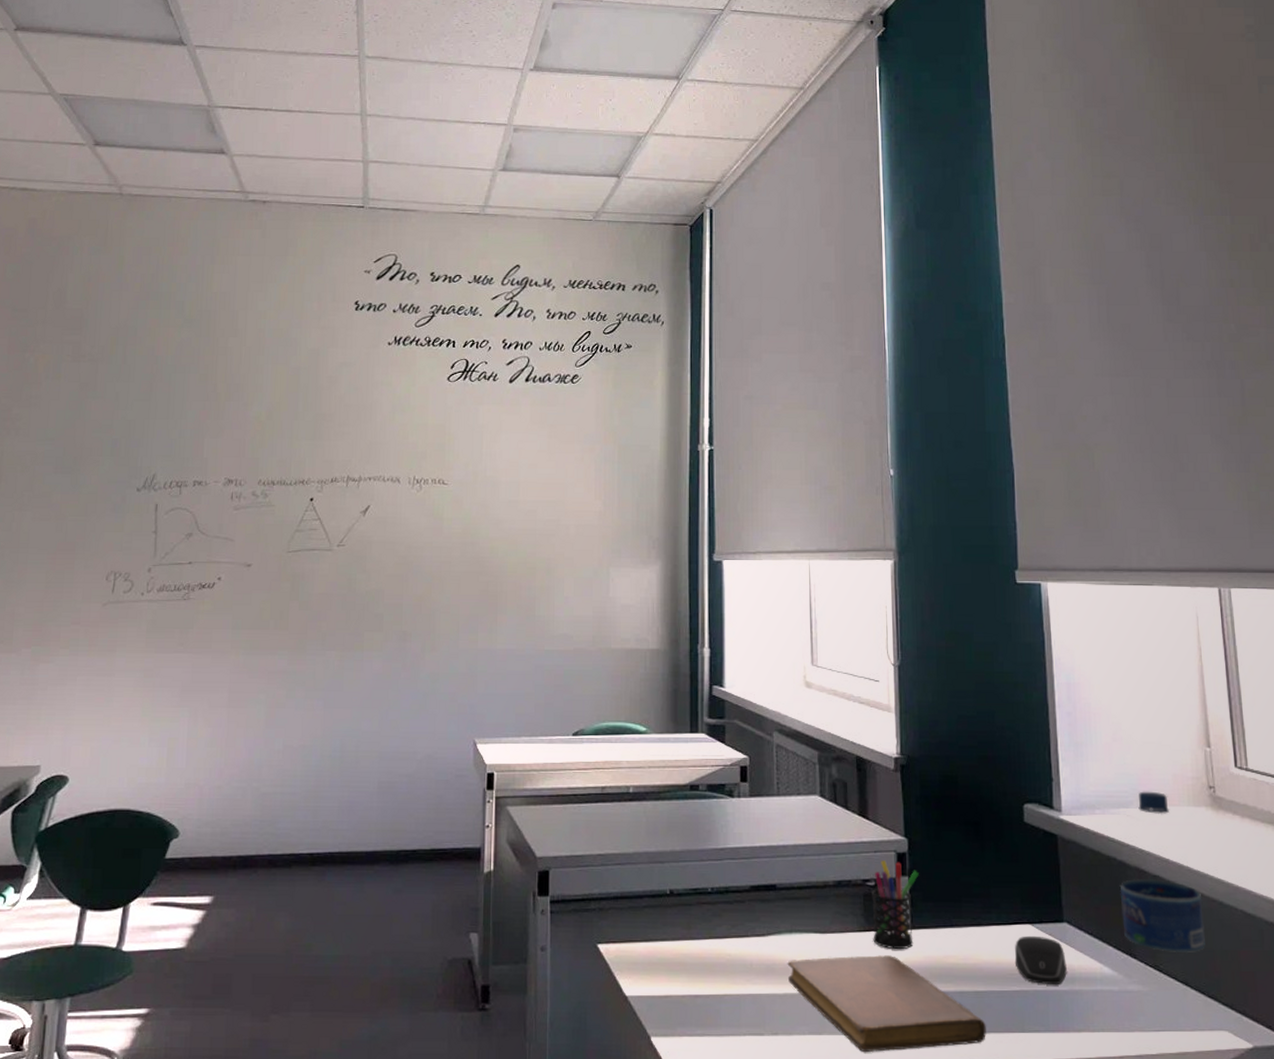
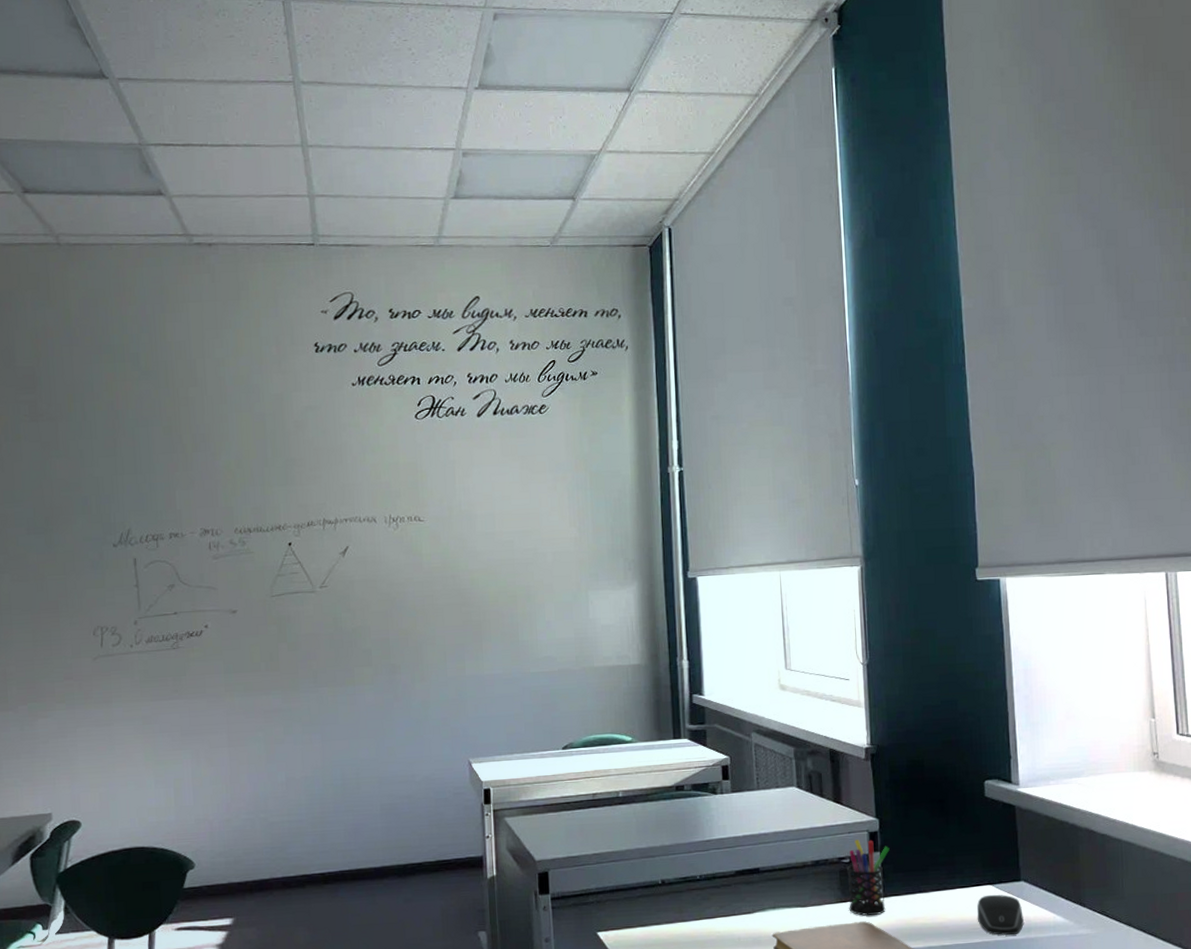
water bottle: present [1119,791,1205,954] -> none [1071,761,1147,900]

